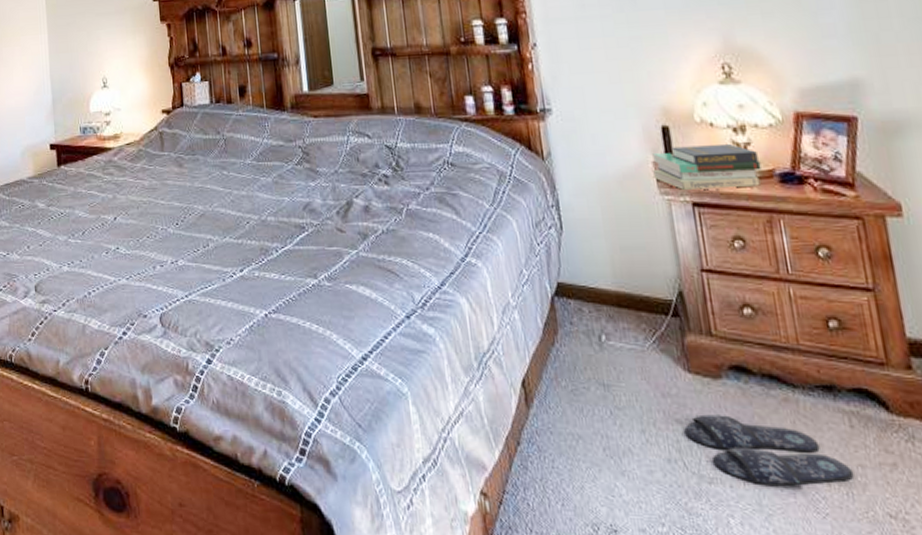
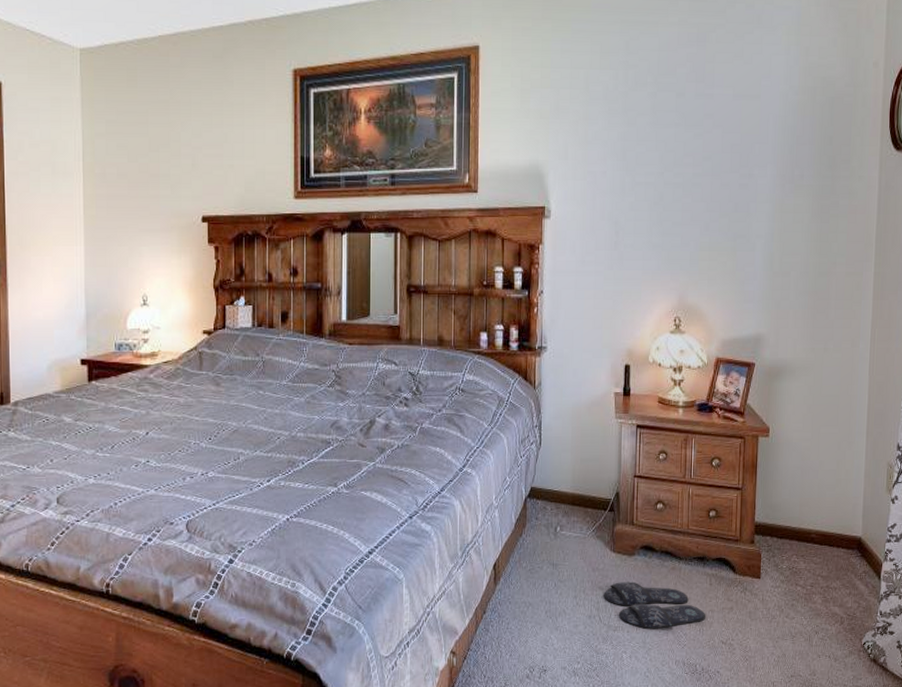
books: present [651,143,762,191] -> none [612,380,687,416]

